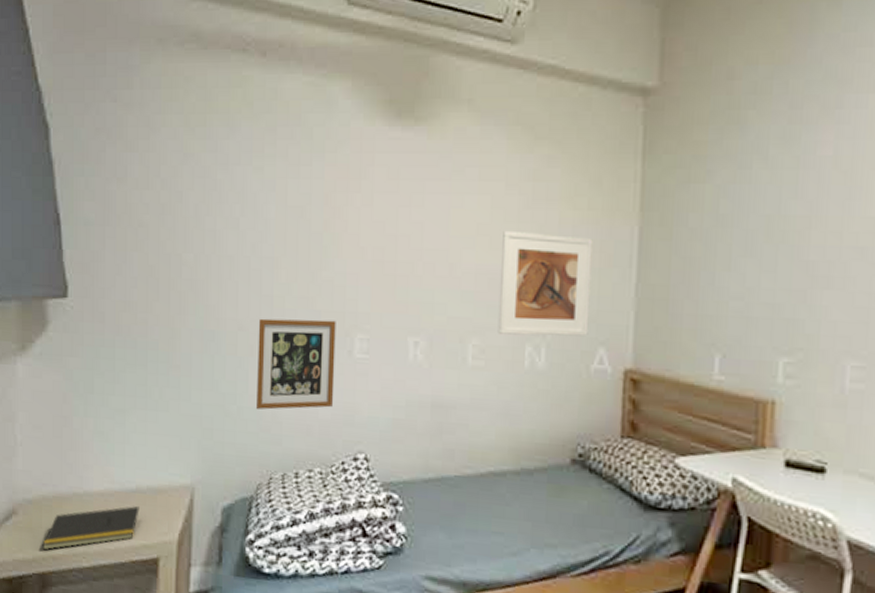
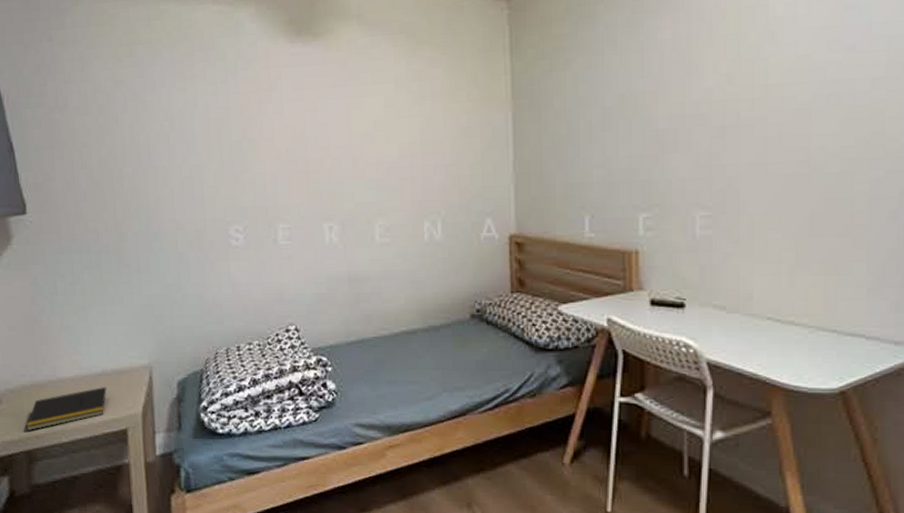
picture frame: present [255,318,336,410] -> none [193,214,265,295]
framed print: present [497,230,593,337] -> none [397,125,476,214]

